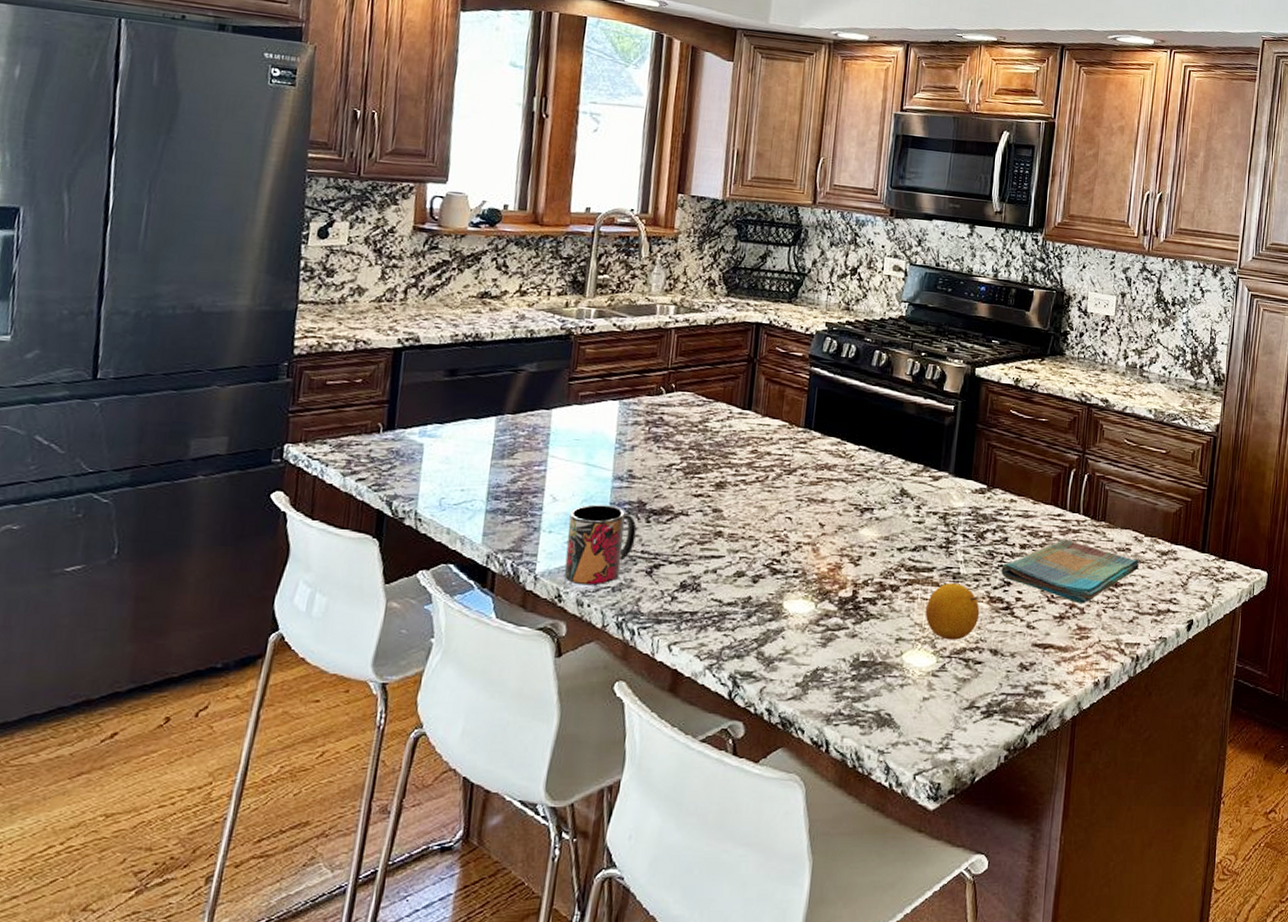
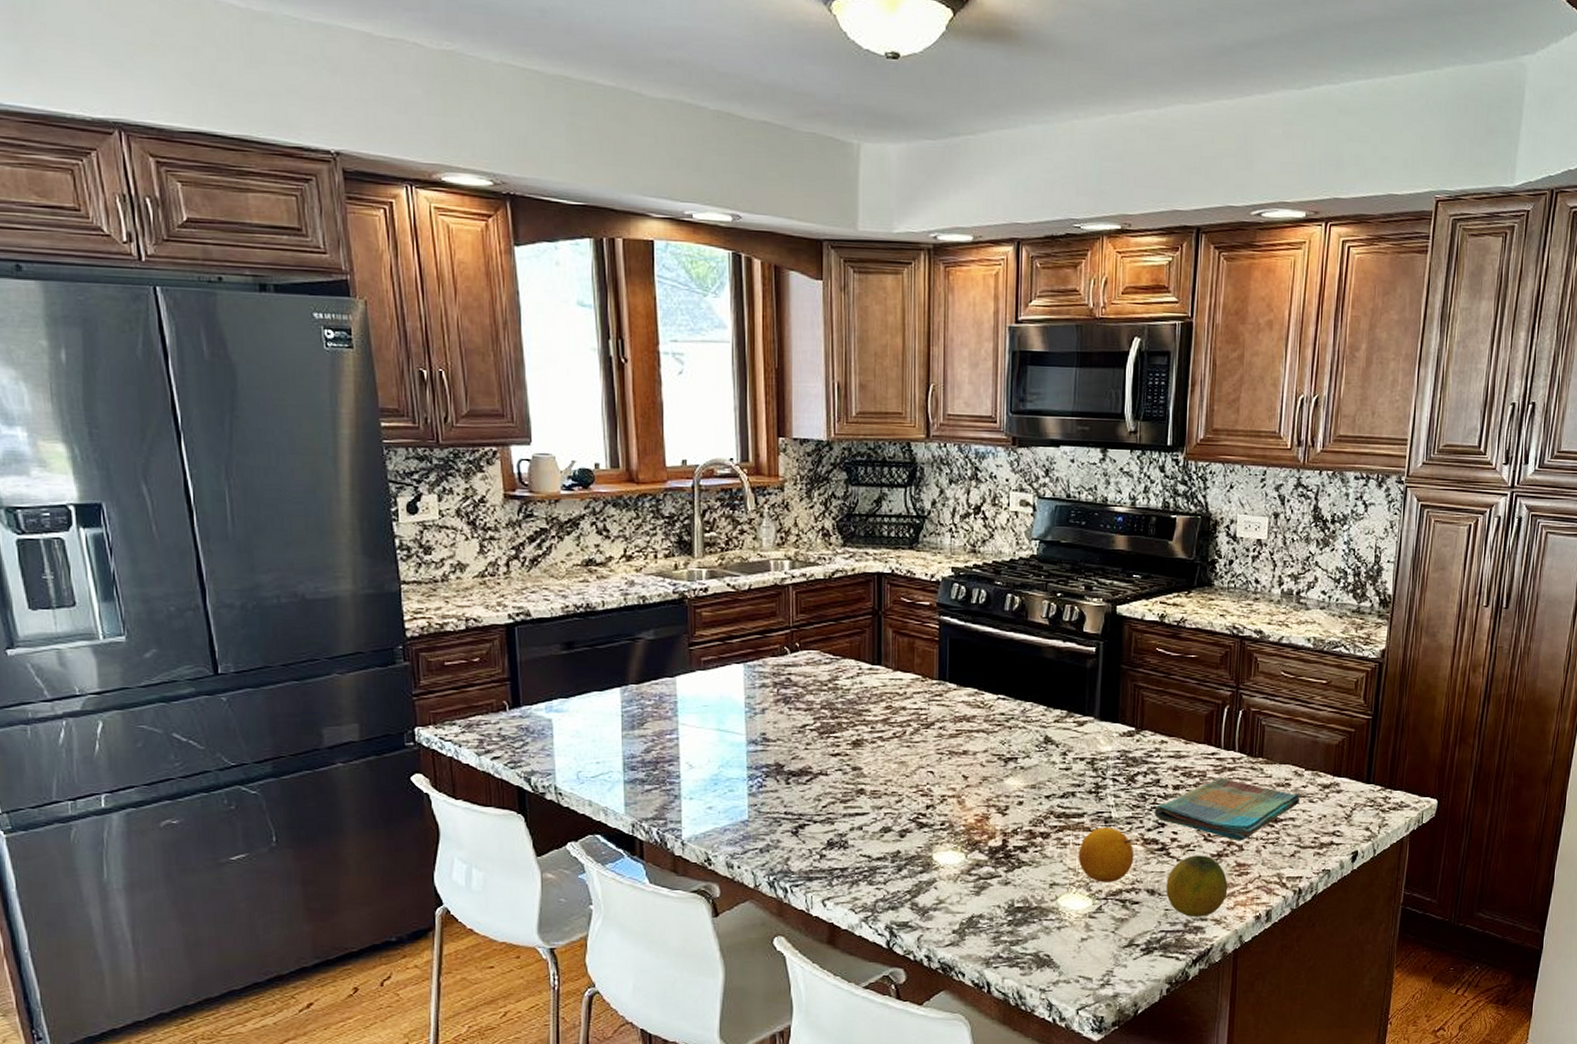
mug: present [563,504,637,586] -> none [708,770,777,848]
fruit: none [1009,616,1069,680] -> present [1166,855,1228,917]

